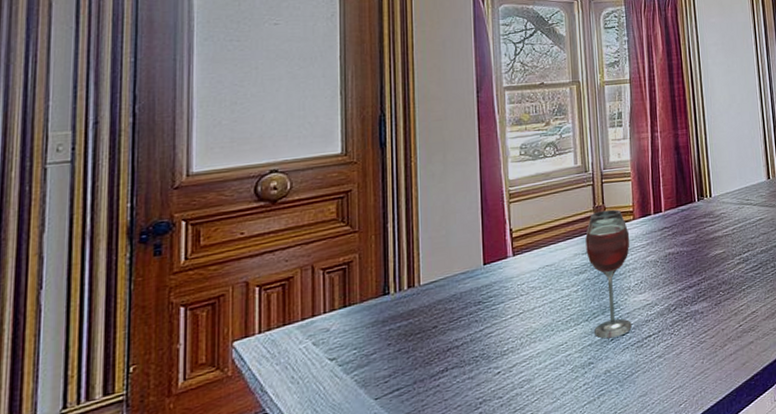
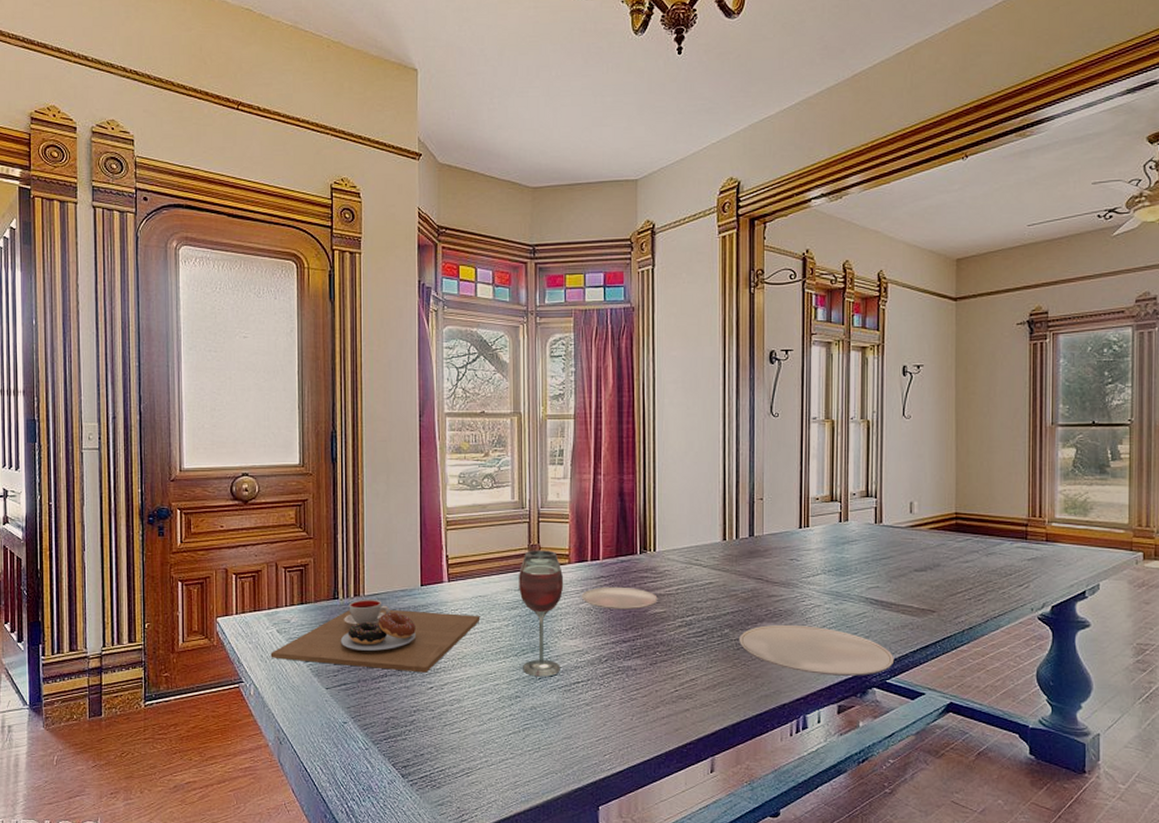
place setting: none [304,285,549,378] -> present [270,599,480,673]
plate: none [647,234,717,258] -> present [581,586,658,610]

